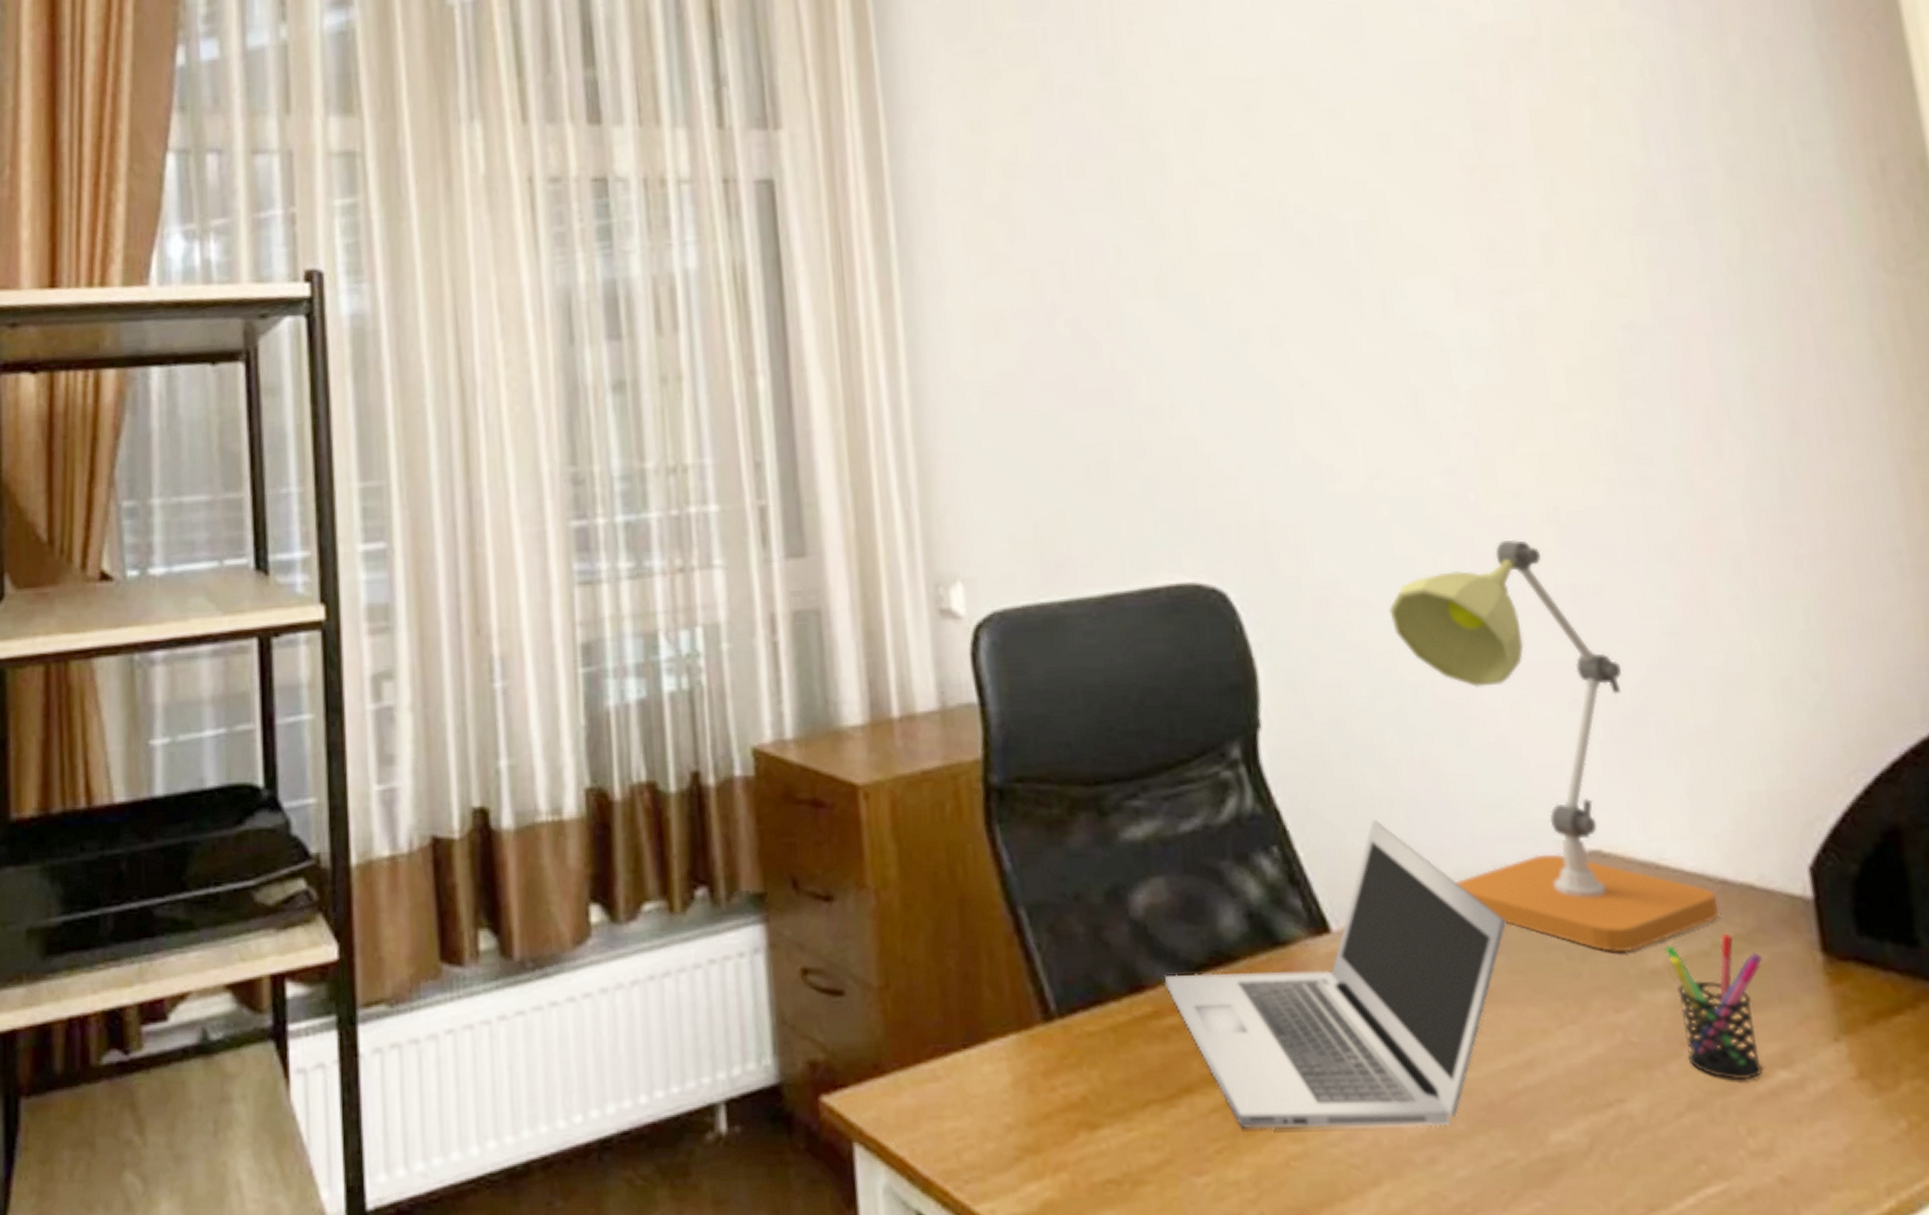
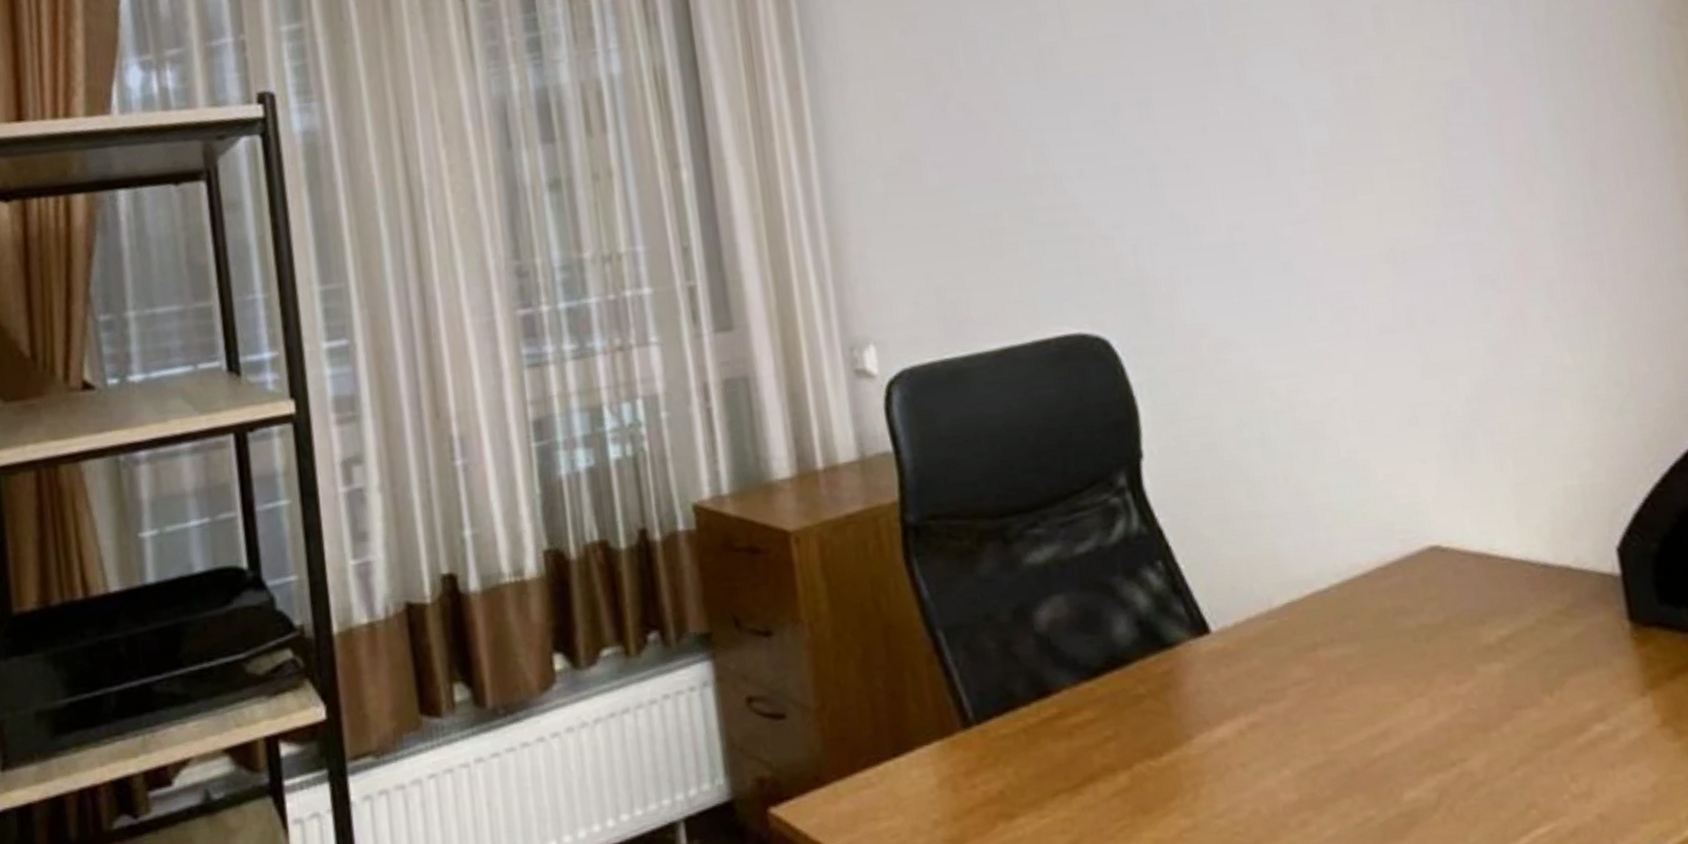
laptop: present [1164,820,1507,1130] -> none [1067,532,1362,809]
desk lamp: present [1389,540,1719,952] -> none [1251,279,1542,633]
pen holder: present [1665,933,1763,1081] -> none [1496,610,1582,735]

